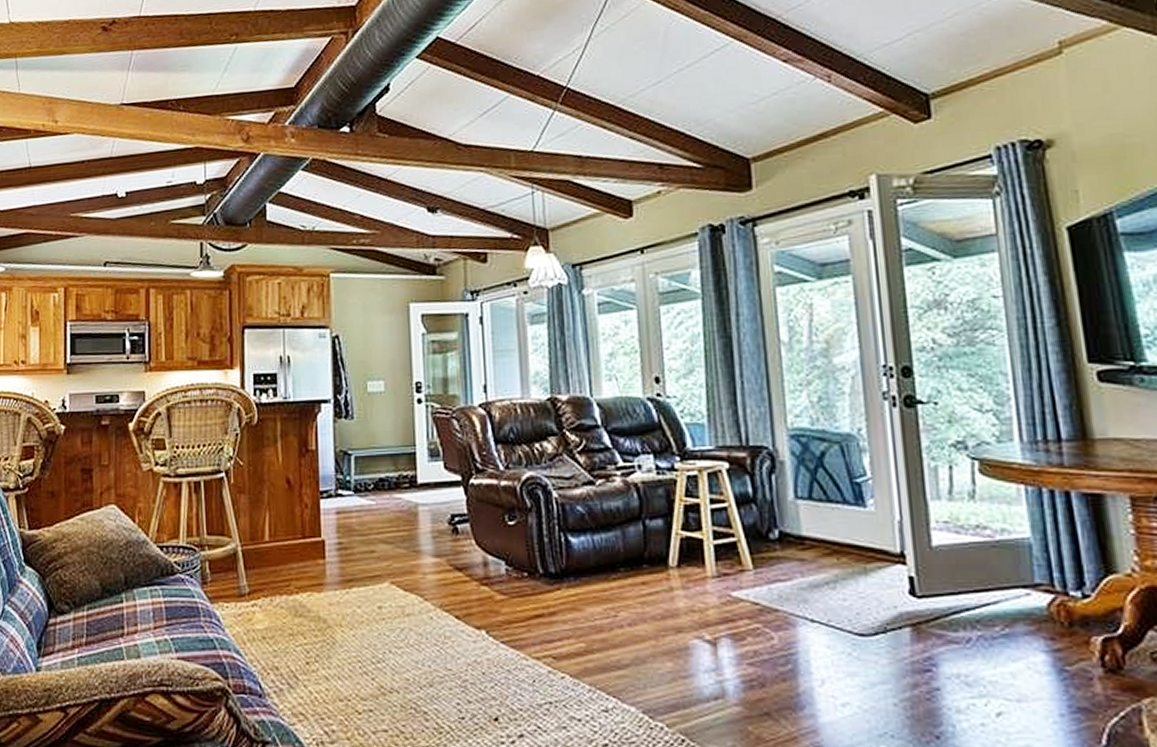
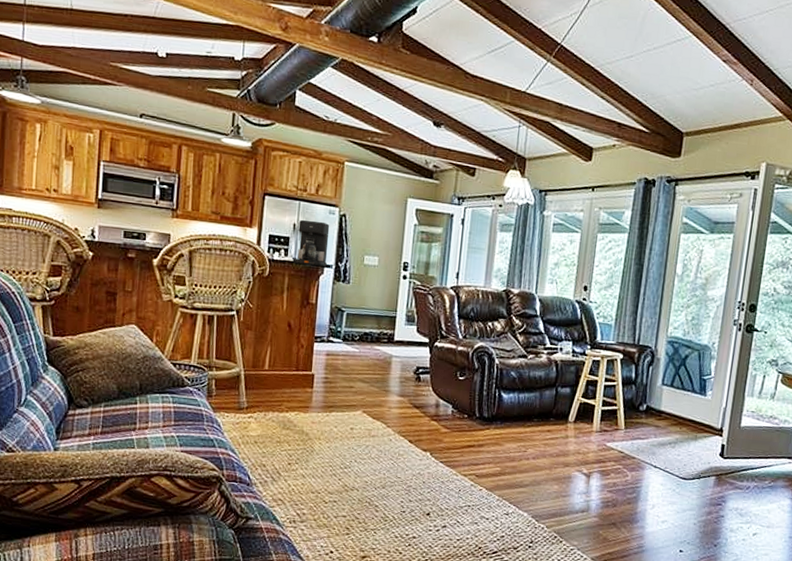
coffee maker: none [283,348,324,405] -> present [292,219,330,267]

